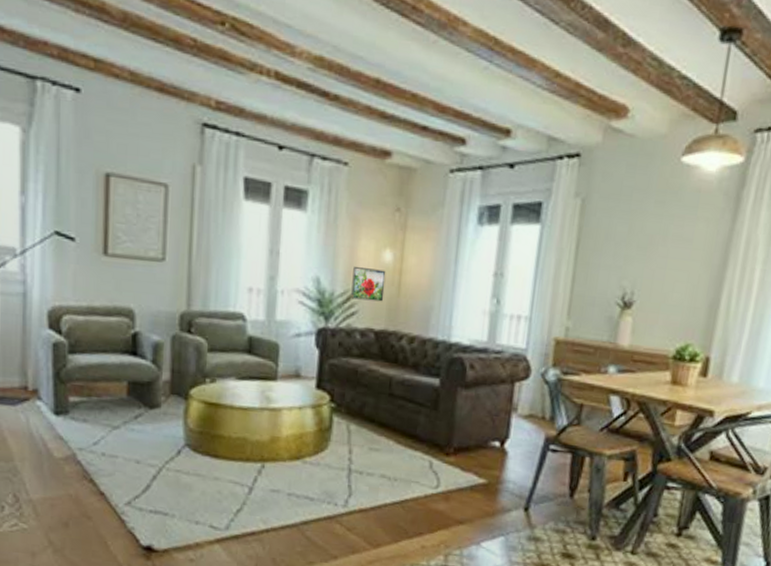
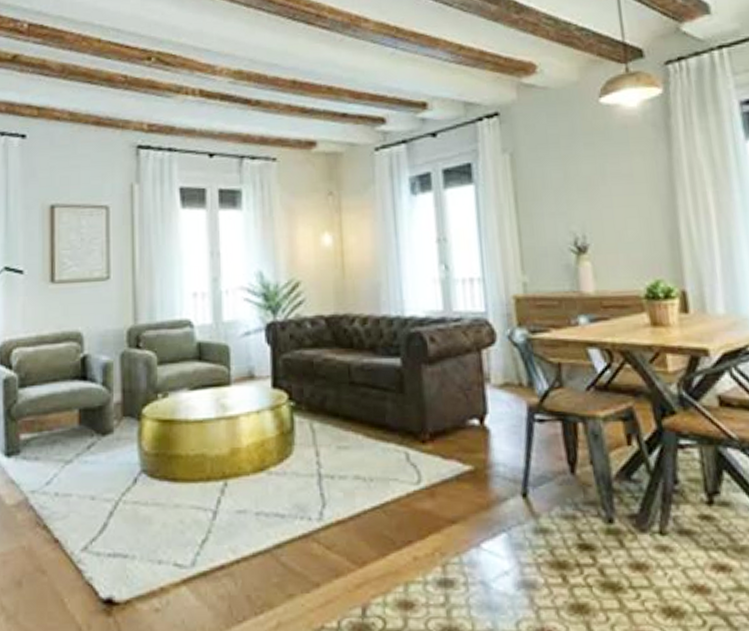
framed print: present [351,266,386,302] -> none [294,254,329,288]

